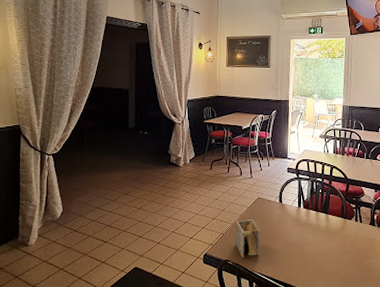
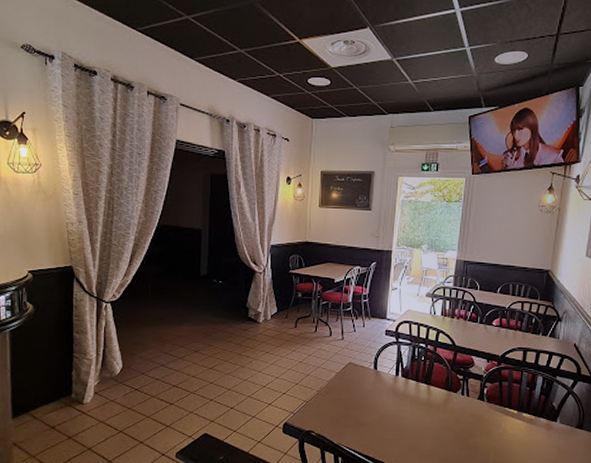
napkin holder: present [235,220,261,258] -> none [321,387,350,430]

